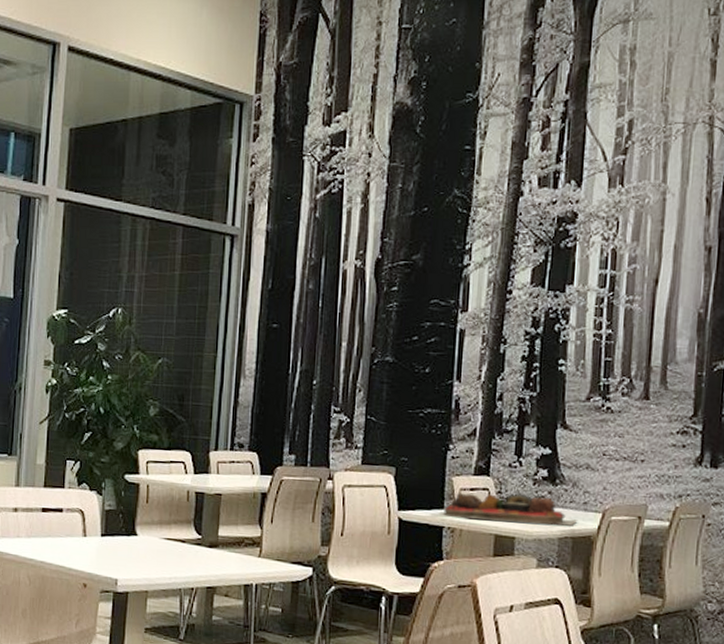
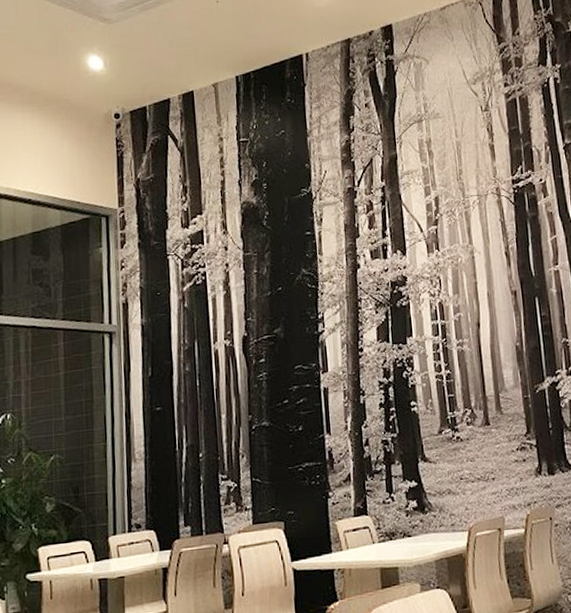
food tray: present [430,493,578,526] -> none [320,526,449,561]

